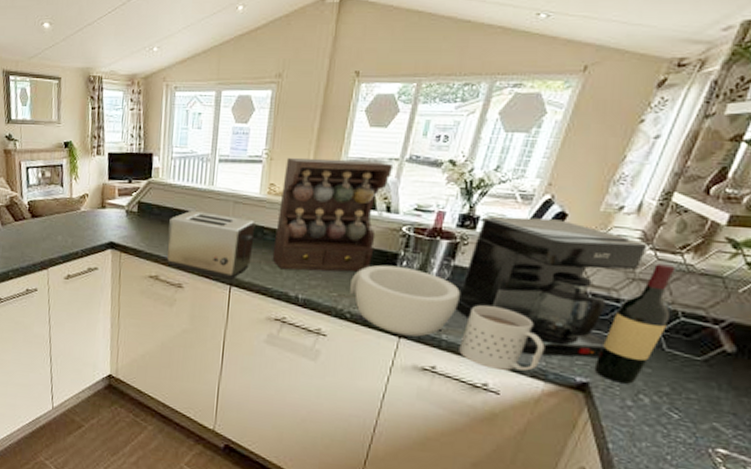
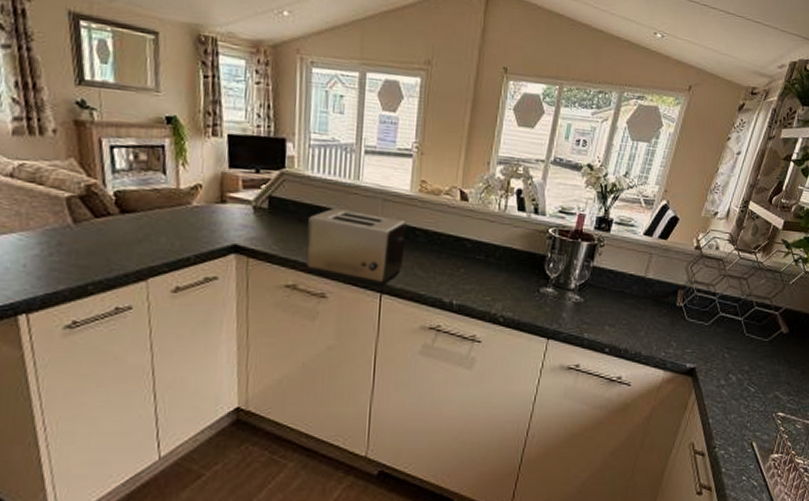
spice rack: present [272,157,394,272] -> none [425,152,540,275]
bowl: present [350,264,460,337] -> none [503,267,598,337]
coffee maker: present [455,216,648,358] -> none [594,220,733,347]
mug: present [459,305,545,371] -> none [598,303,664,363]
wine bottle: present [594,263,676,384] -> none [699,262,751,366]

